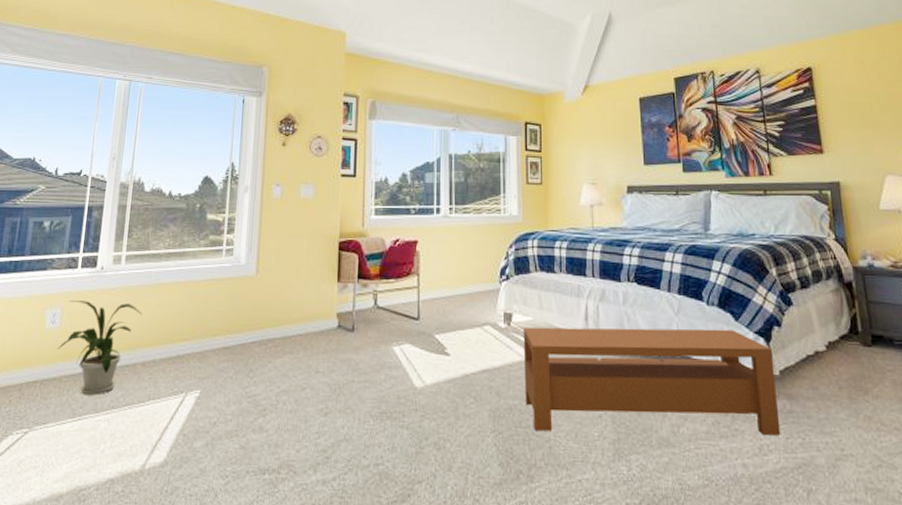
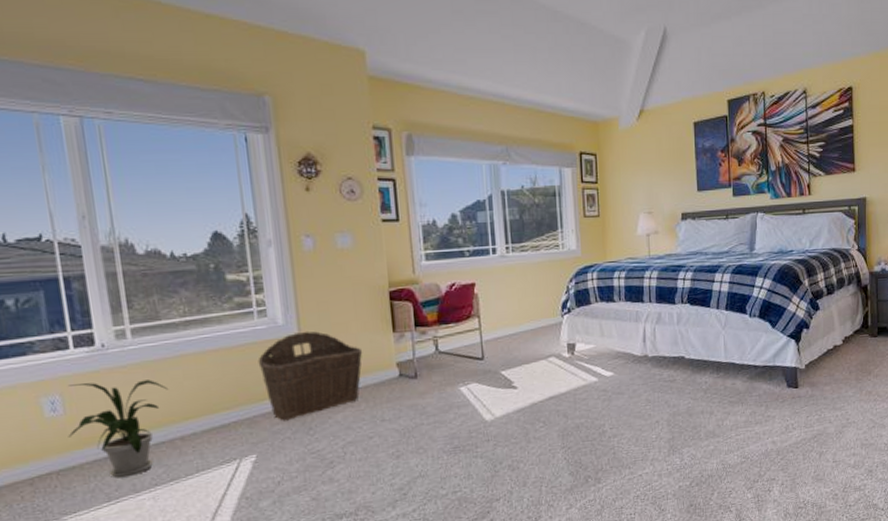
wicker basket: none [218,272,308,360] -> present [258,331,363,421]
storage bench: present [523,327,781,436] -> none [586,335,803,442]

